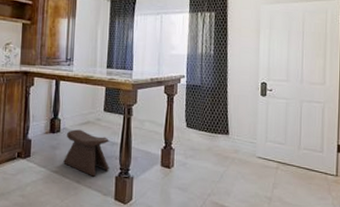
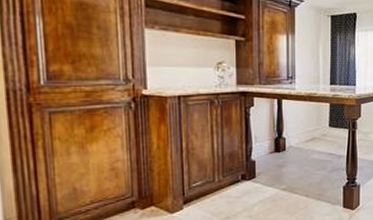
stool: present [63,129,109,177] -> none [291,146,337,189]

